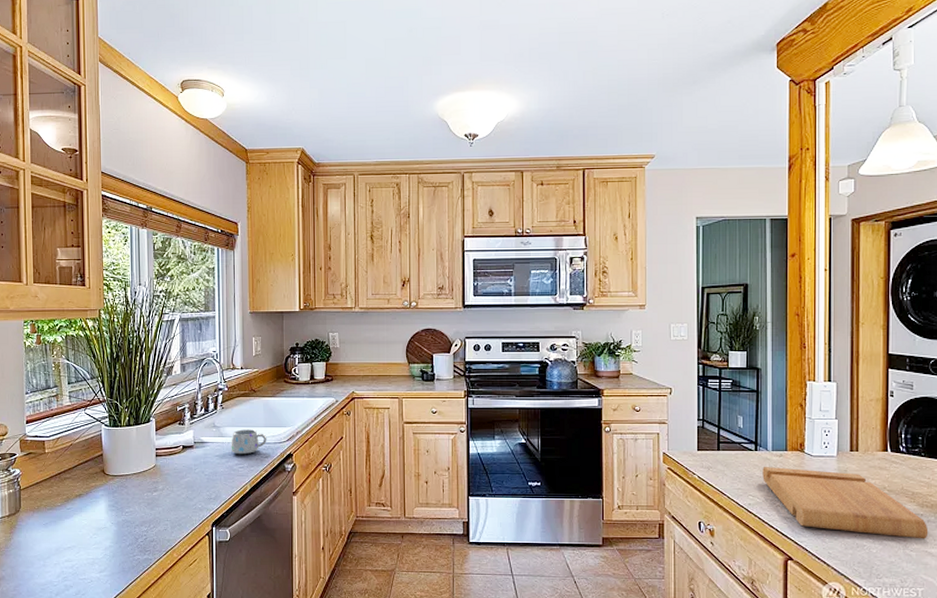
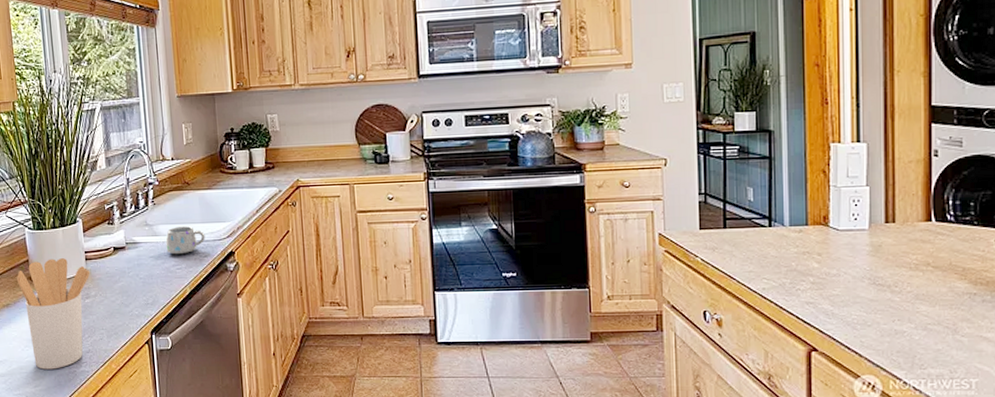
utensil holder: none [91,454,159,557] -> present [17,258,90,370]
cutting board: present [762,467,929,539] -> none [778,244,984,323]

